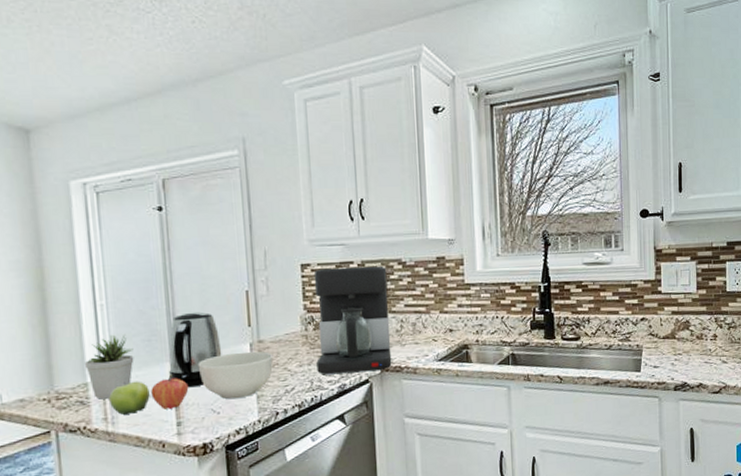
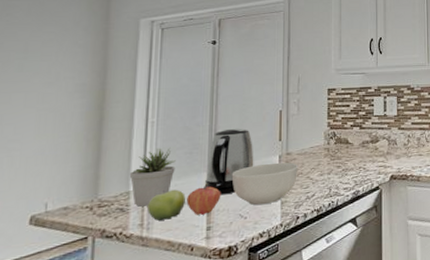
coffee maker: present [314,266,392,374] -> none [335,90,399,182]

